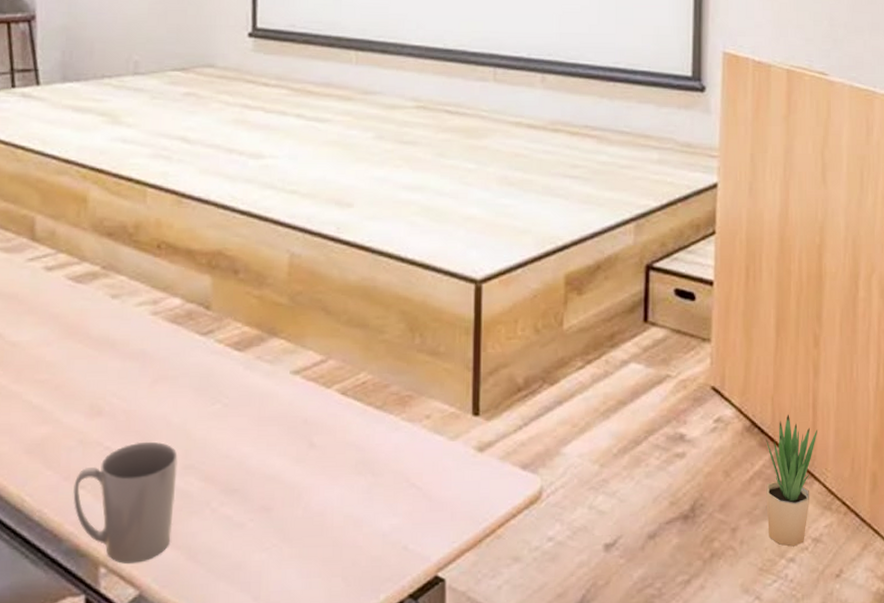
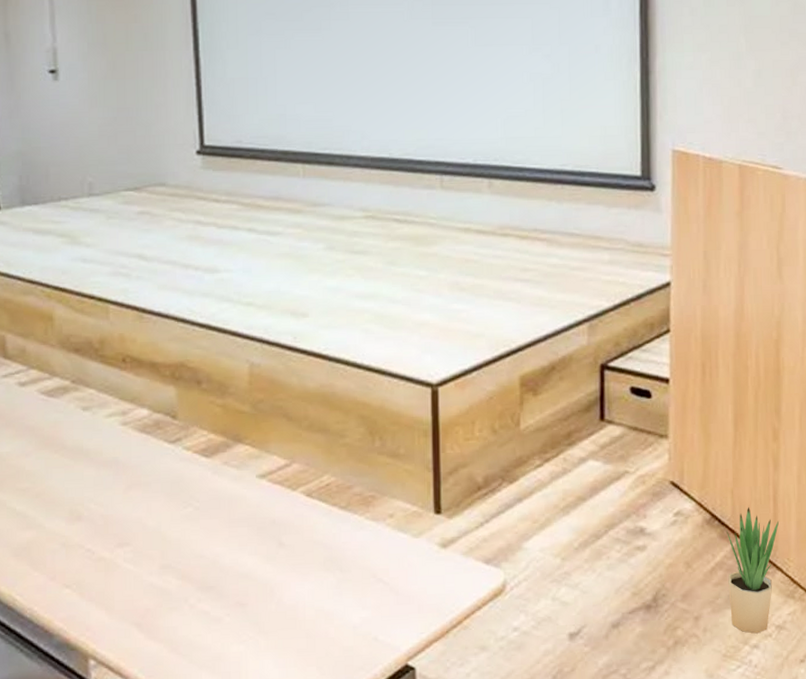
mug: present [73,441,178,563] -> none [60,543,155,656]

